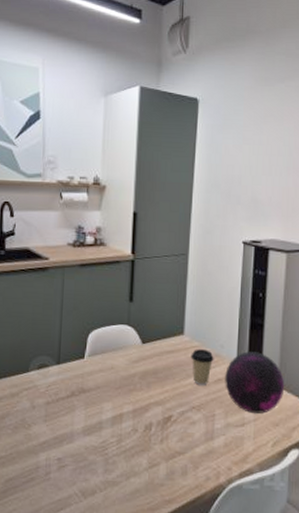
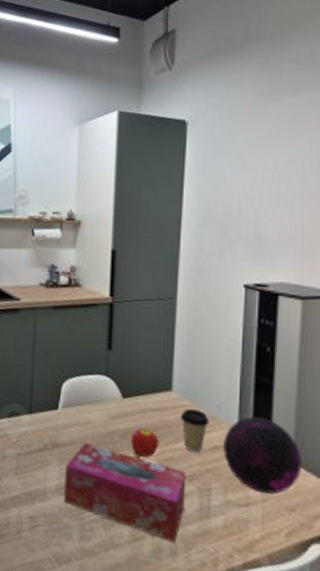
tissue box: none [90,386,195,465] -> present [64,442,187,543]
fruit: none [149,368,173,394] -> present [131,428,159,457]

